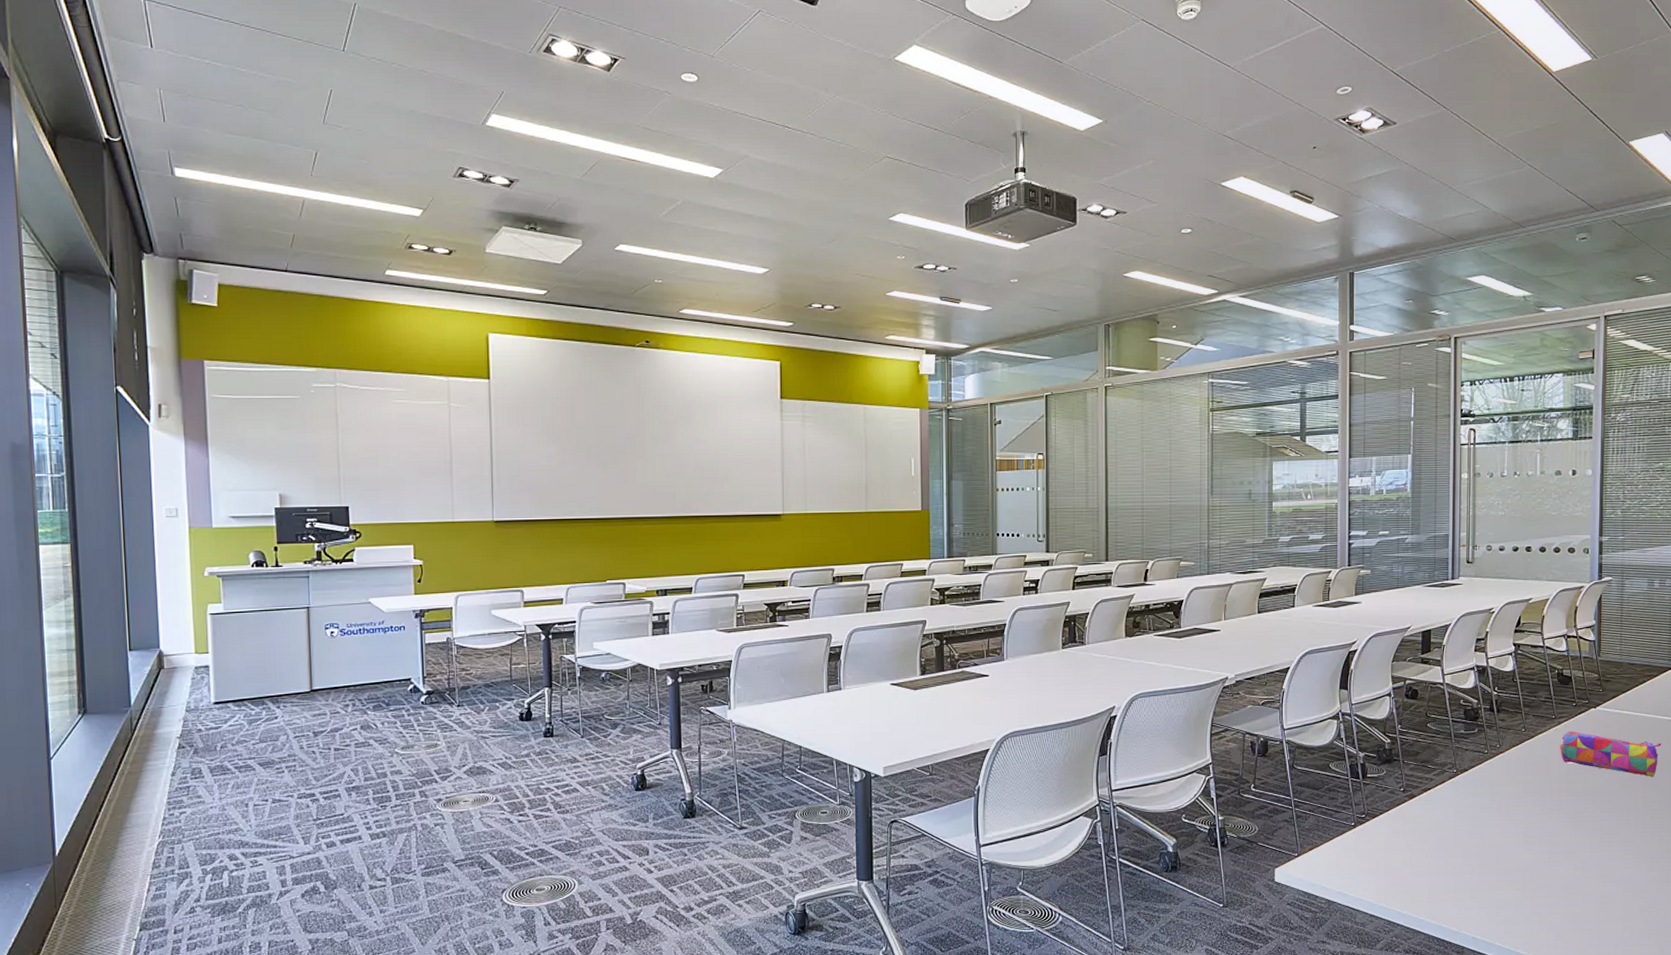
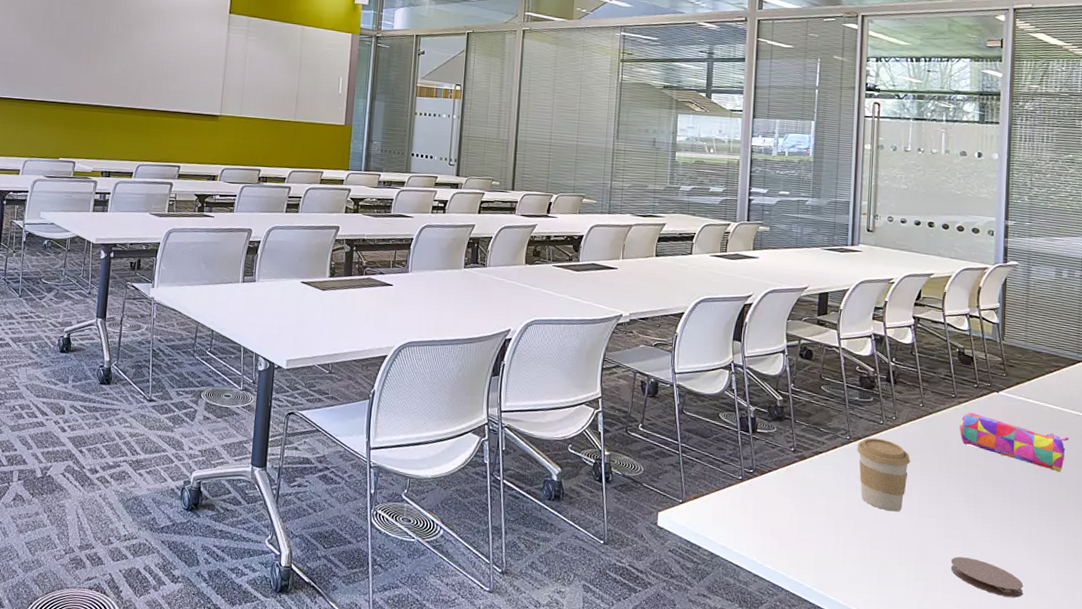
coffee cup: none [1464,767,1514,836] -> present [857,437,910,512]
coaster: none [1554,869,1622,901] -> present [950,556,1024,598]

